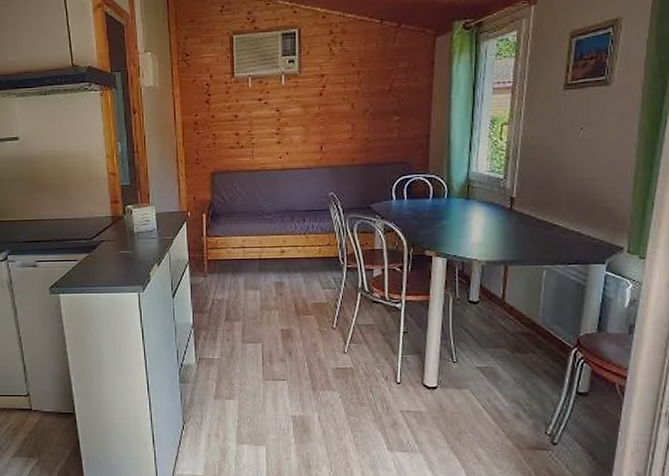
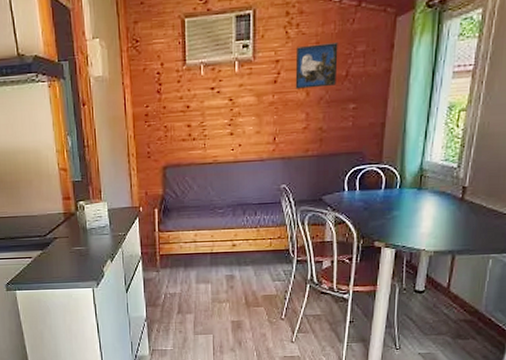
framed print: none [340,59,381,102] -> present [295,42,338,89]

